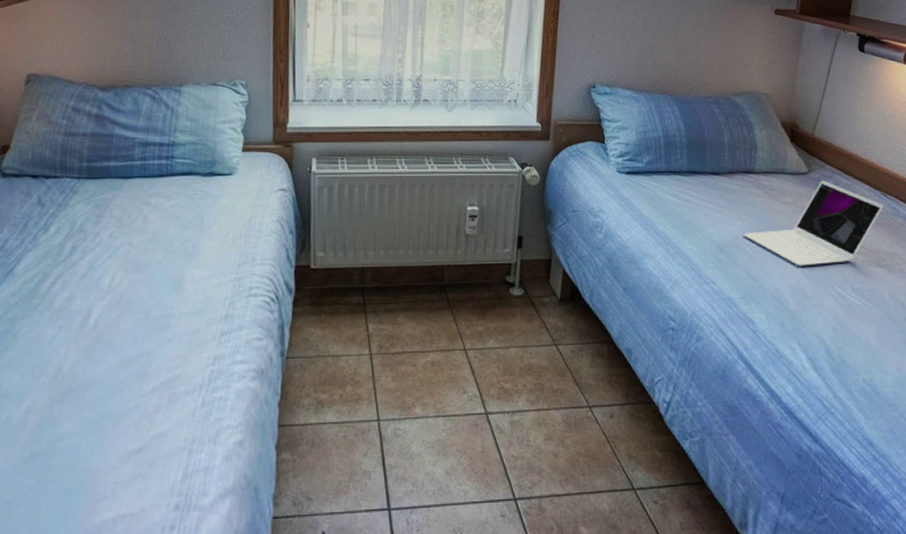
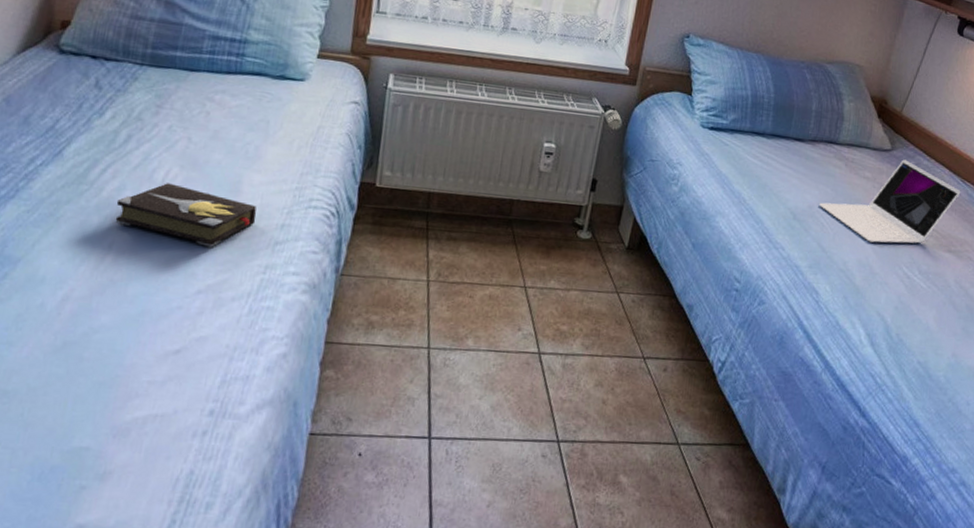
hardback book: none [68,288,201,345] -> present [115,183,257,247]

